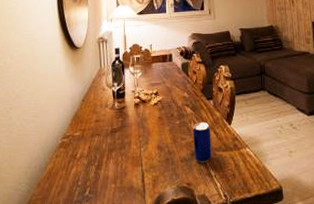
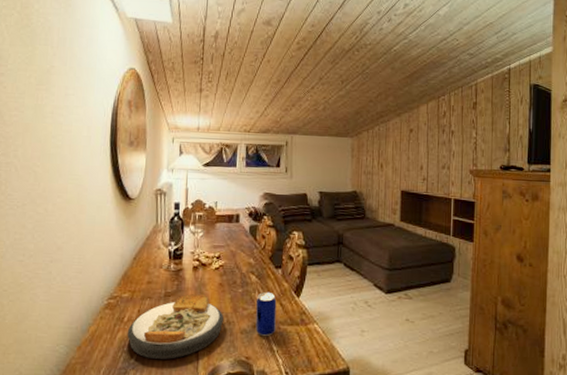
plate: none [80,127,165,191] -> present [127,293,223,359]

